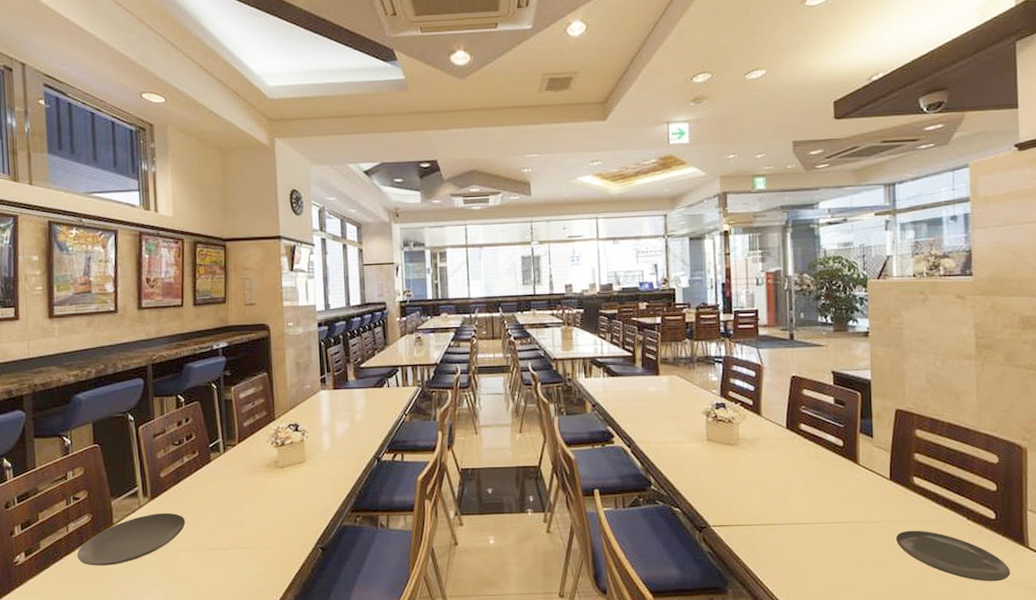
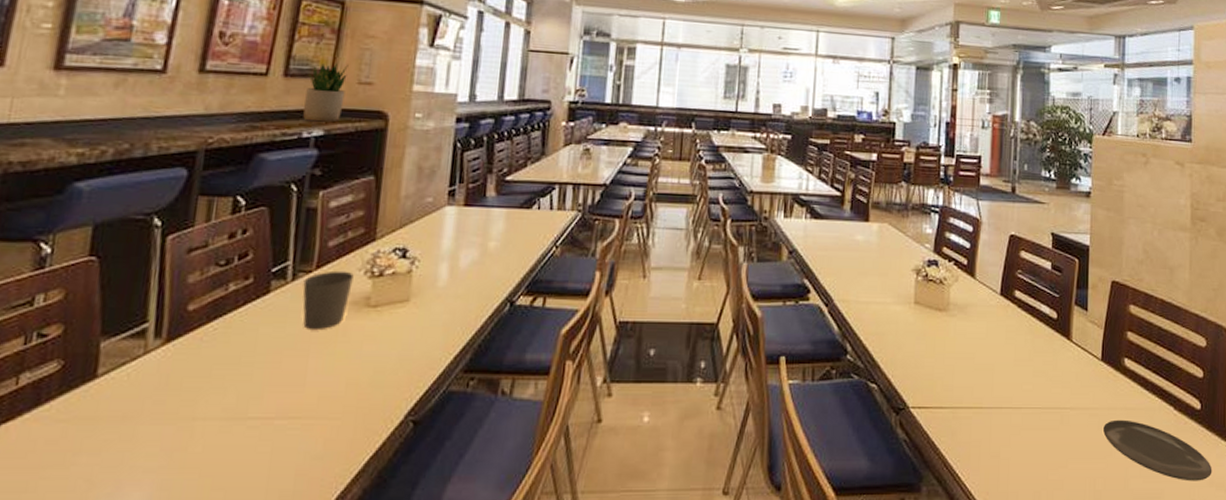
plate: present [77,512,186,566] -> none [24,362,215,439]
planter: none [210,290,237,337] -> present [303,62,349,122]
dixie cup: none [231,443,265,487] -> present [303,270,354,331]

